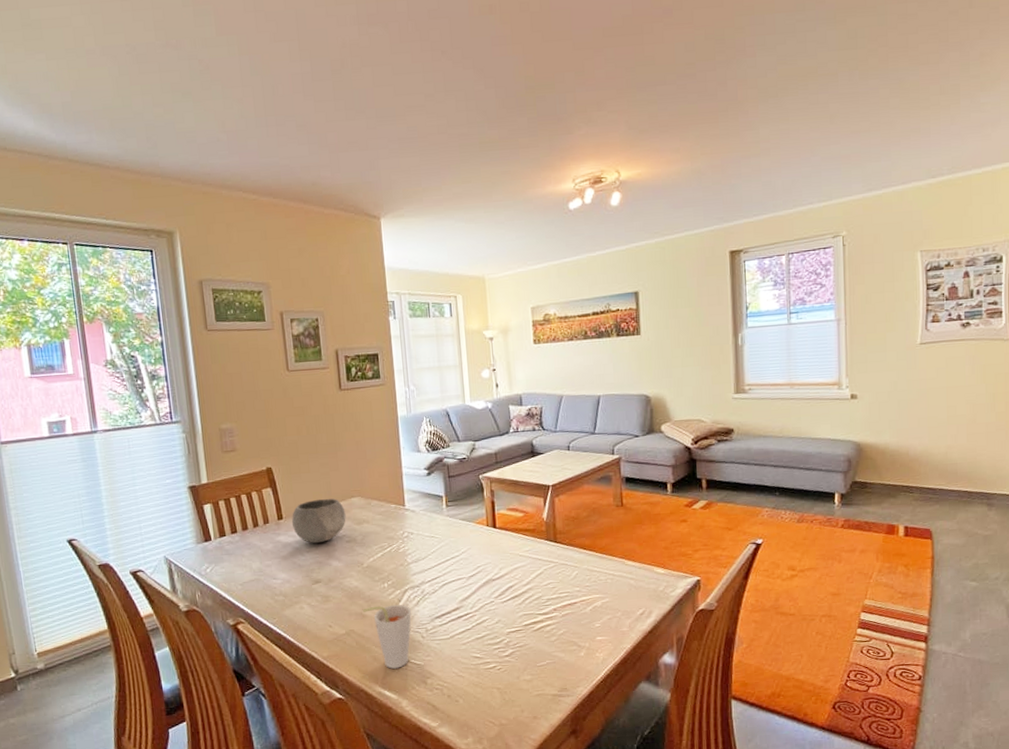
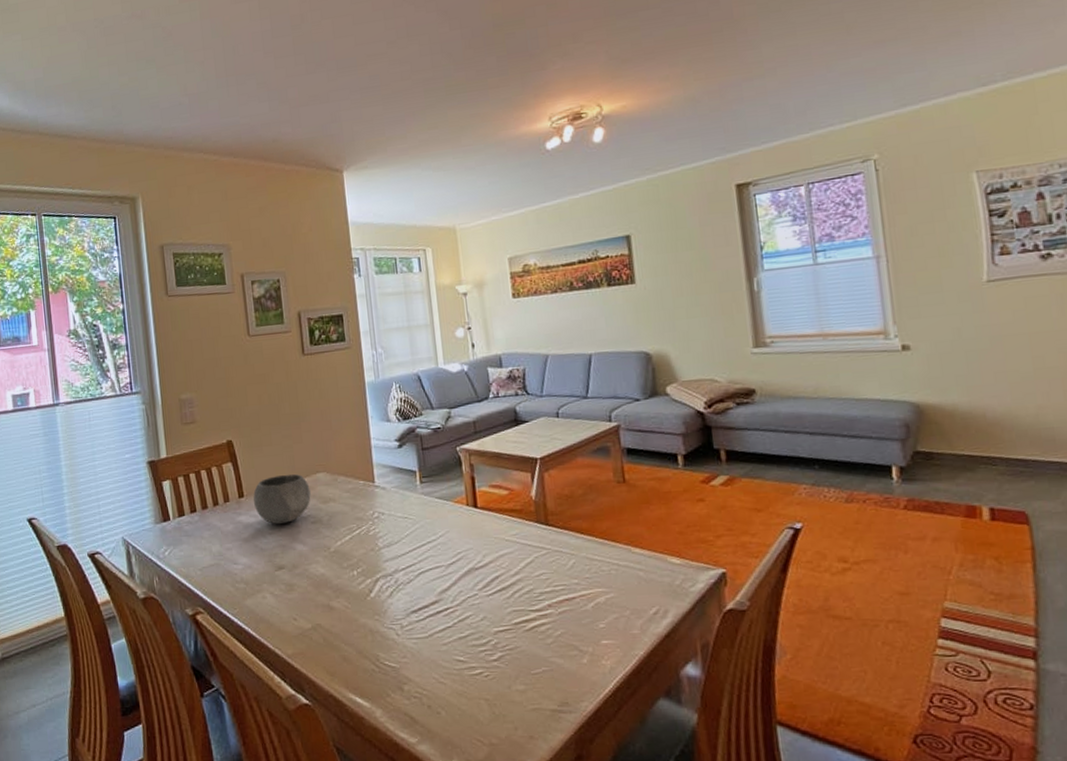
cup: present [362,604,412,669] -> none [329,595,385,671]

